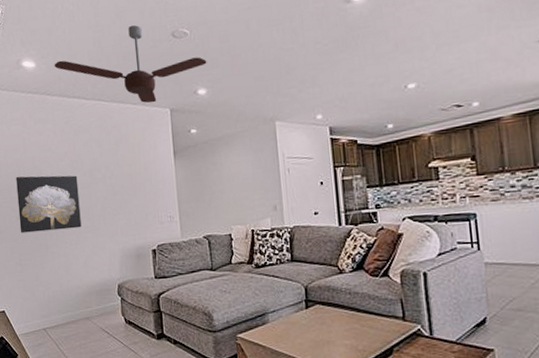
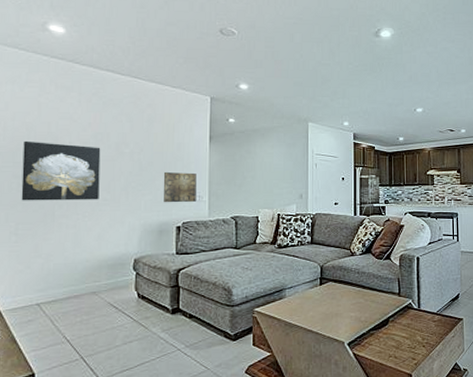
ceiling fan: present [54,25,207,104] -> none [87,14,251,89]
wall art: none [134,192,168,226] -> present [163,171,197,203]

